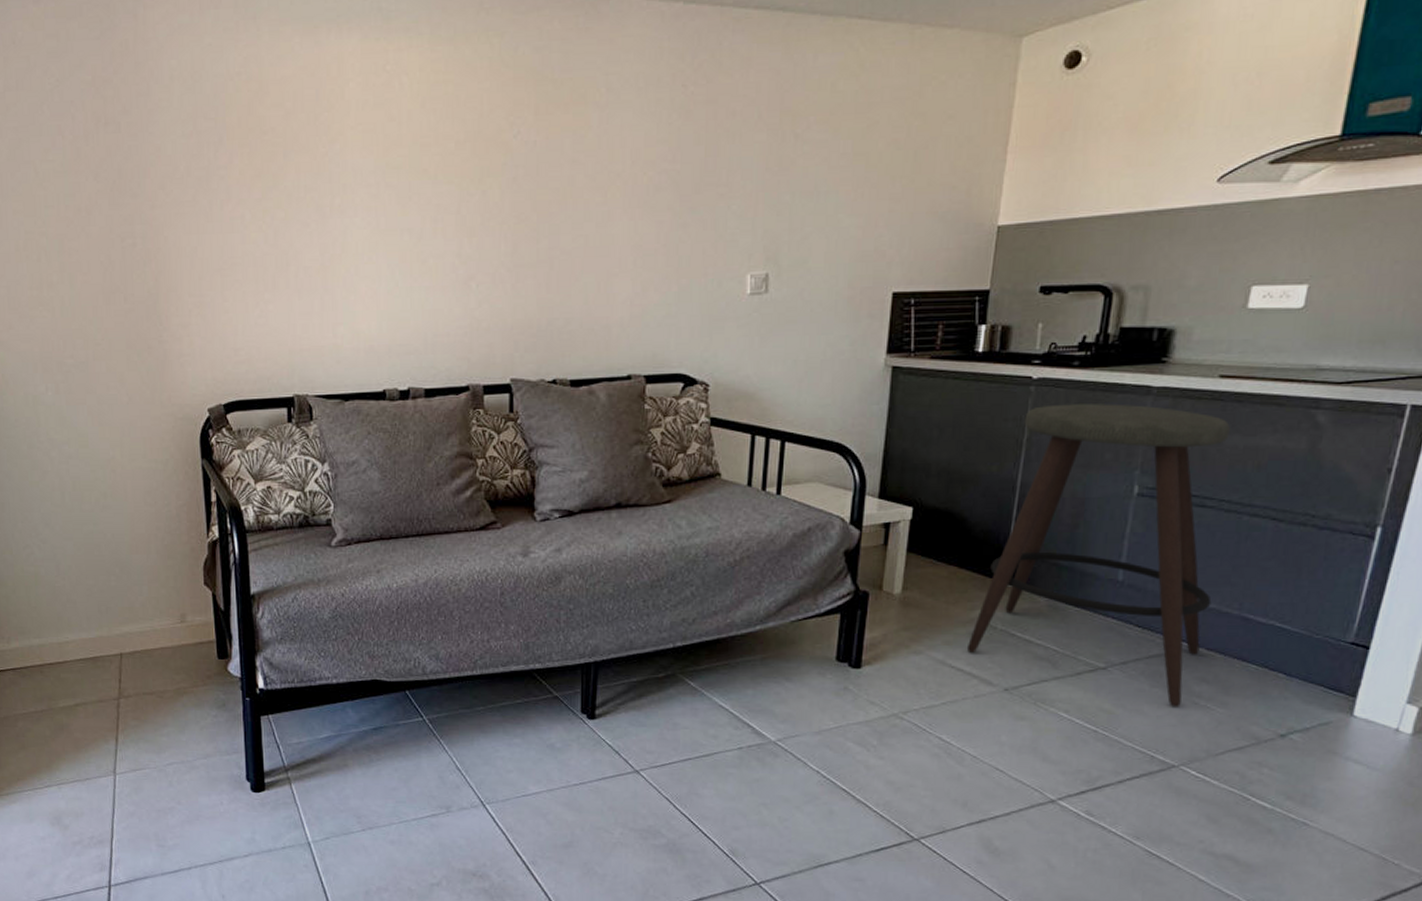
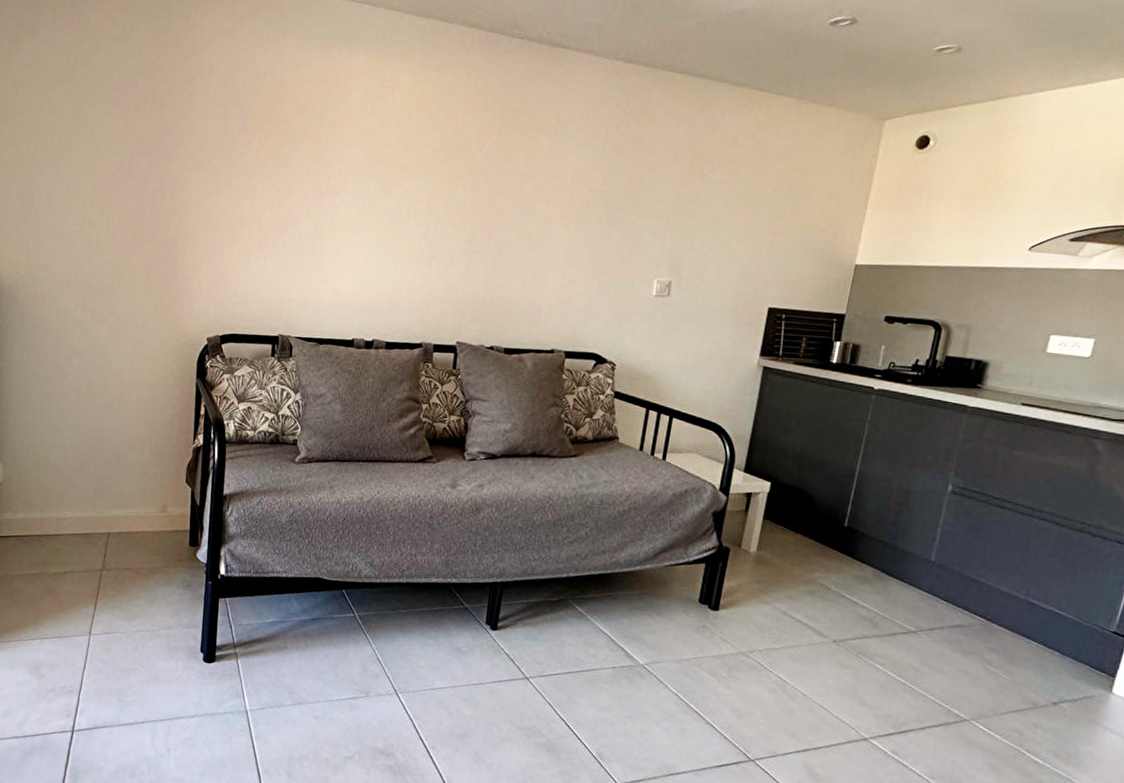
bar stool: present [966,404,1230,707] -> none [805,412,1028,671]

